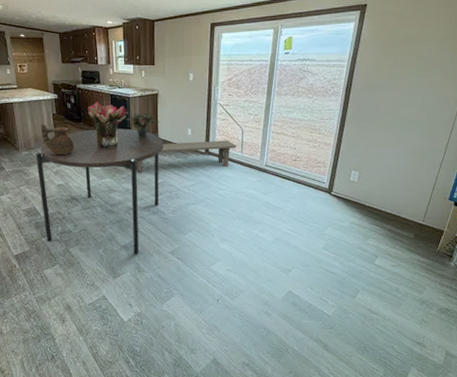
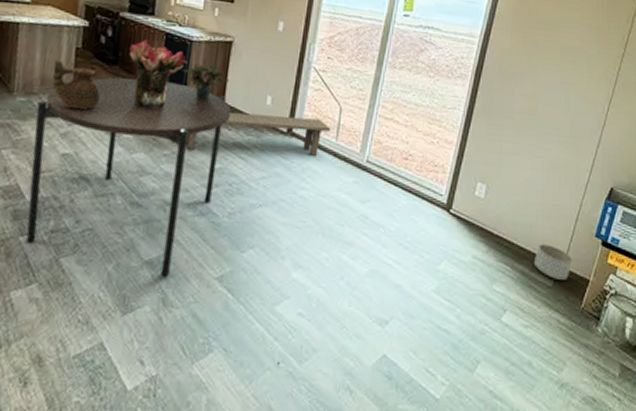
planter: none [398,209,430,233] -> present [533,244,572,280]

